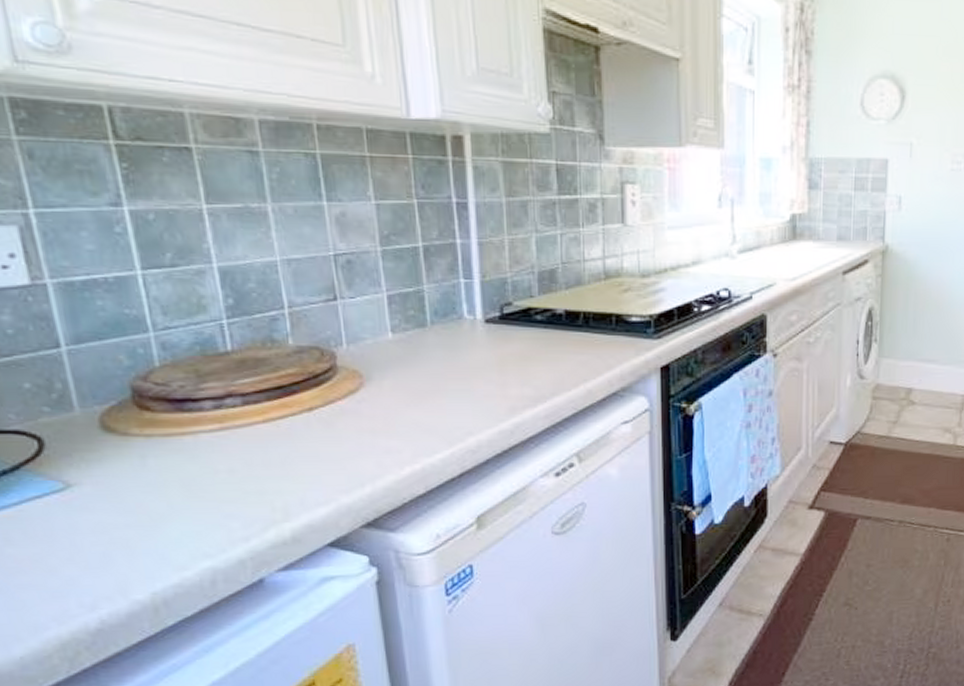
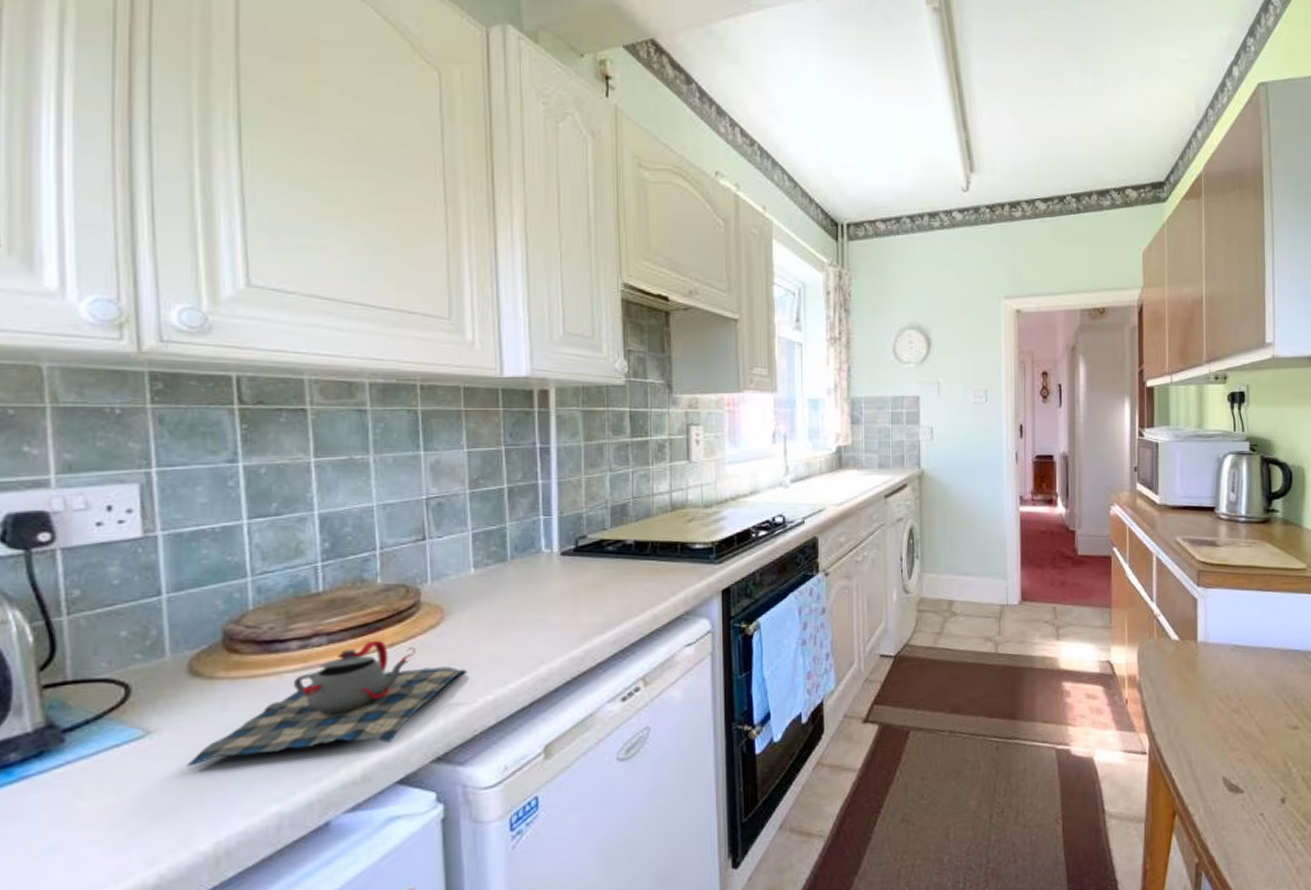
teapot: none [111,403,392,521] -> present [185,640,467,767]

